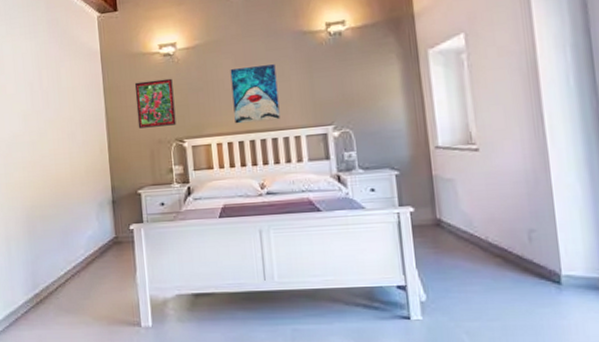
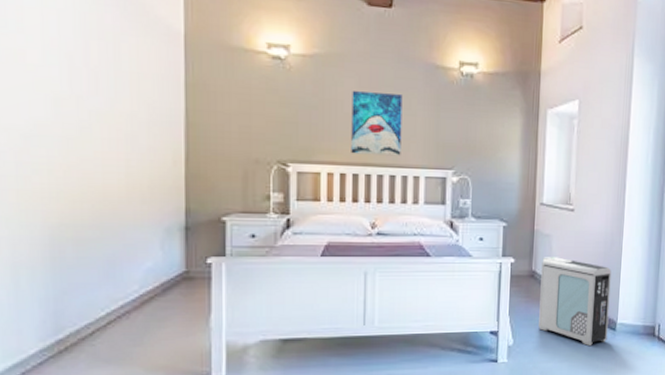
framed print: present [134,78,177,129] -> none [229,84,281,144]
air purifier: none [447,202,551,303] -> present [539,257,612,347]

